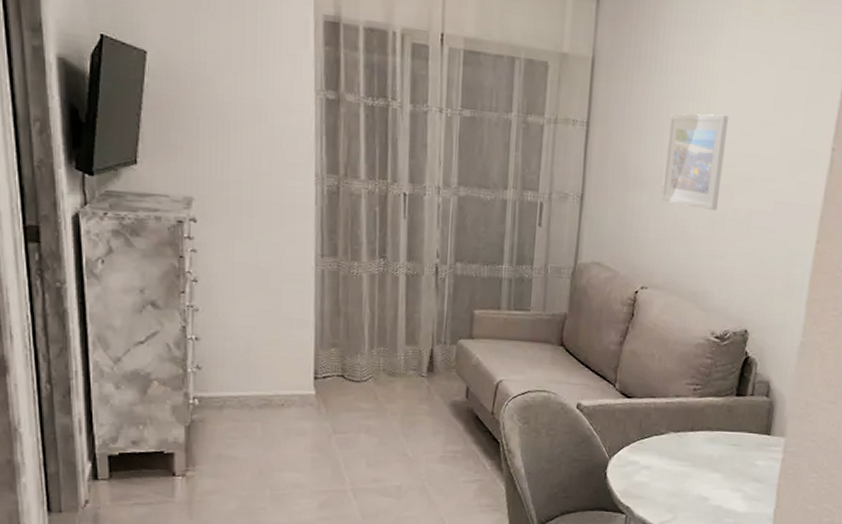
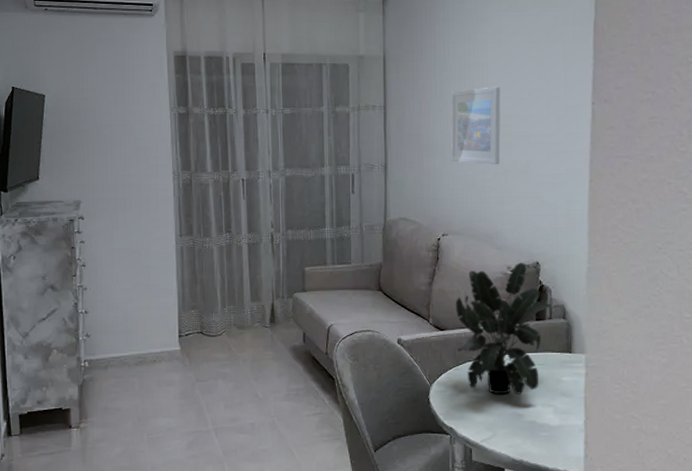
potted plant: none [643,328,755,476] -> present [456,262,552,395]

